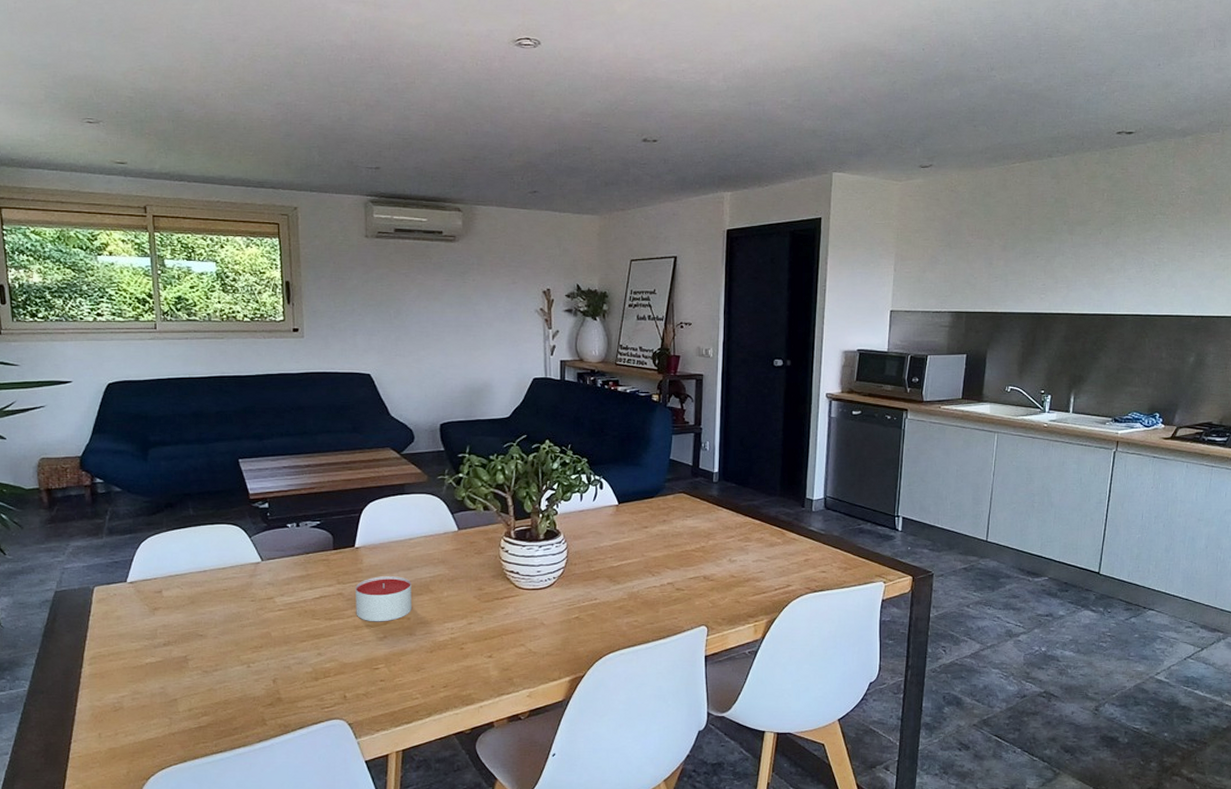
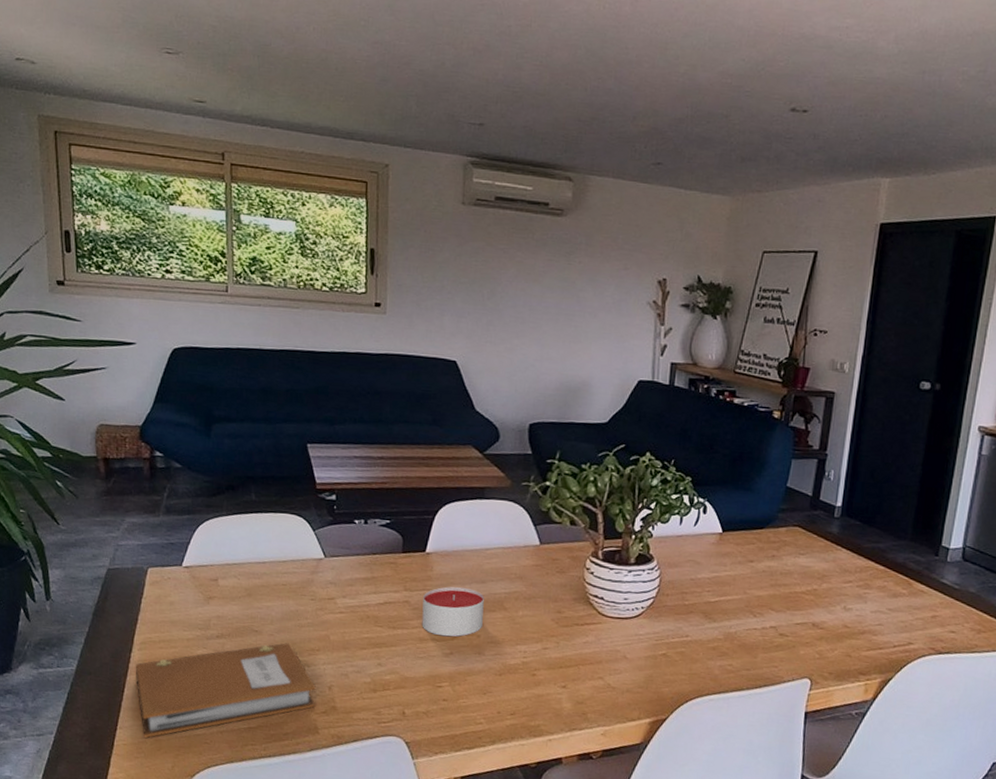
notebook: none [86,643,262,747] -> present [135,643,316,738]

